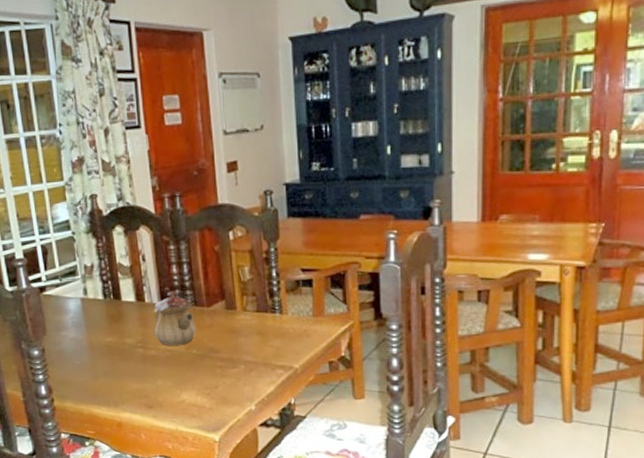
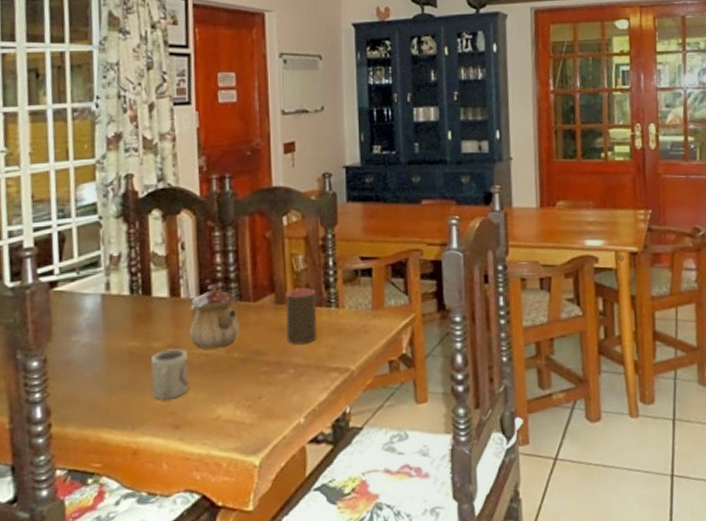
cup: none [125,345,158,386] -> present [151,349,190,401]
cup: none [234,296,264,344] -> present [285,288,317,344]

